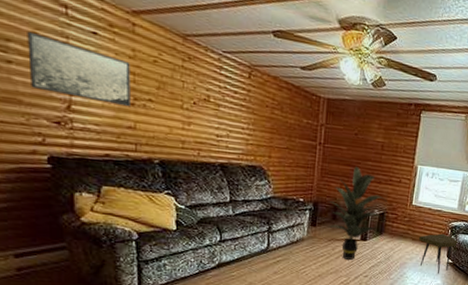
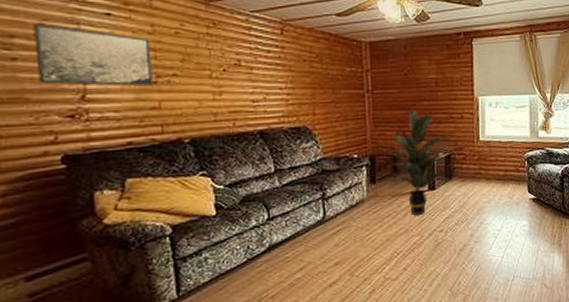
side table: present [419,233,460,273] -> none [494,167,540,213]

